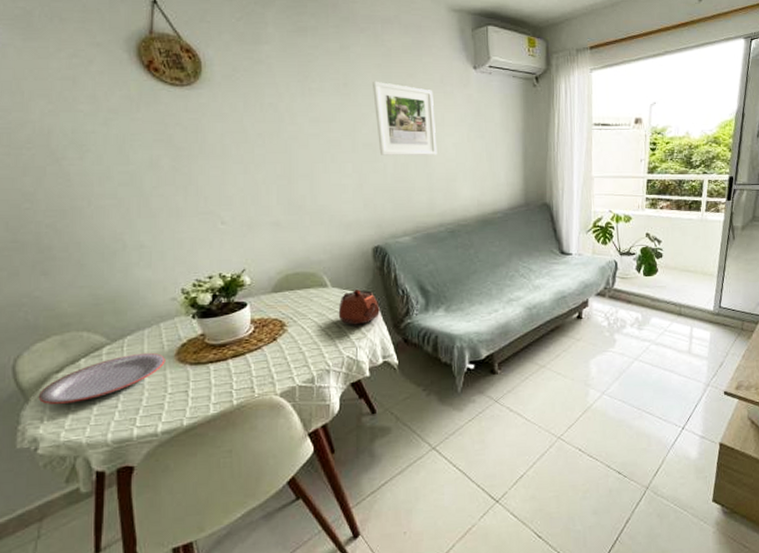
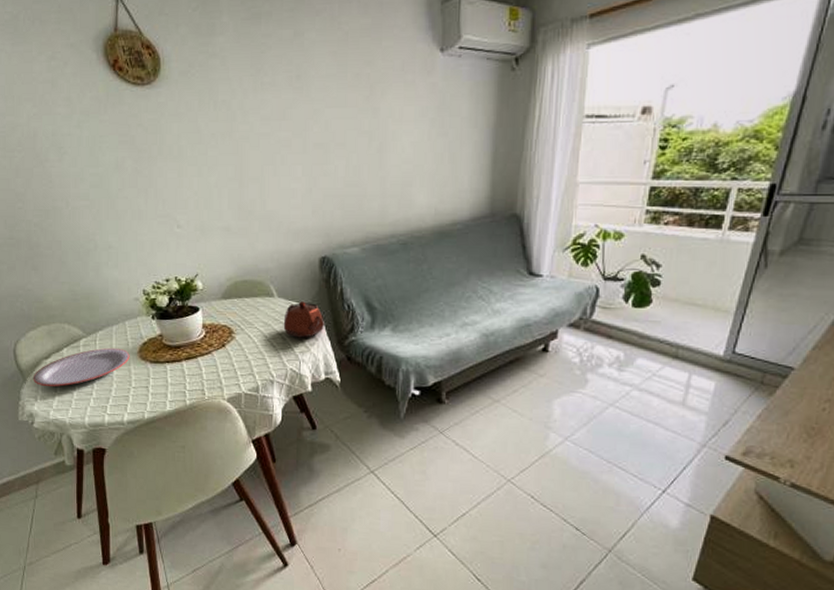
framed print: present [373,81,438,155] -> none [327,71,393,157]

